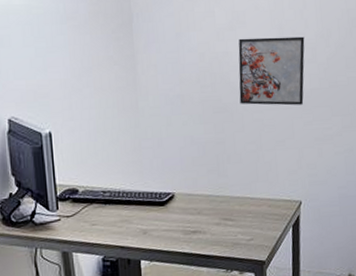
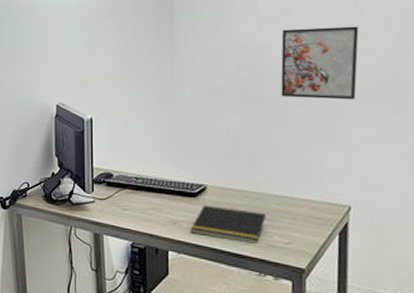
notepad: none [160,212,230,244] -> present [190,205,266,244]

